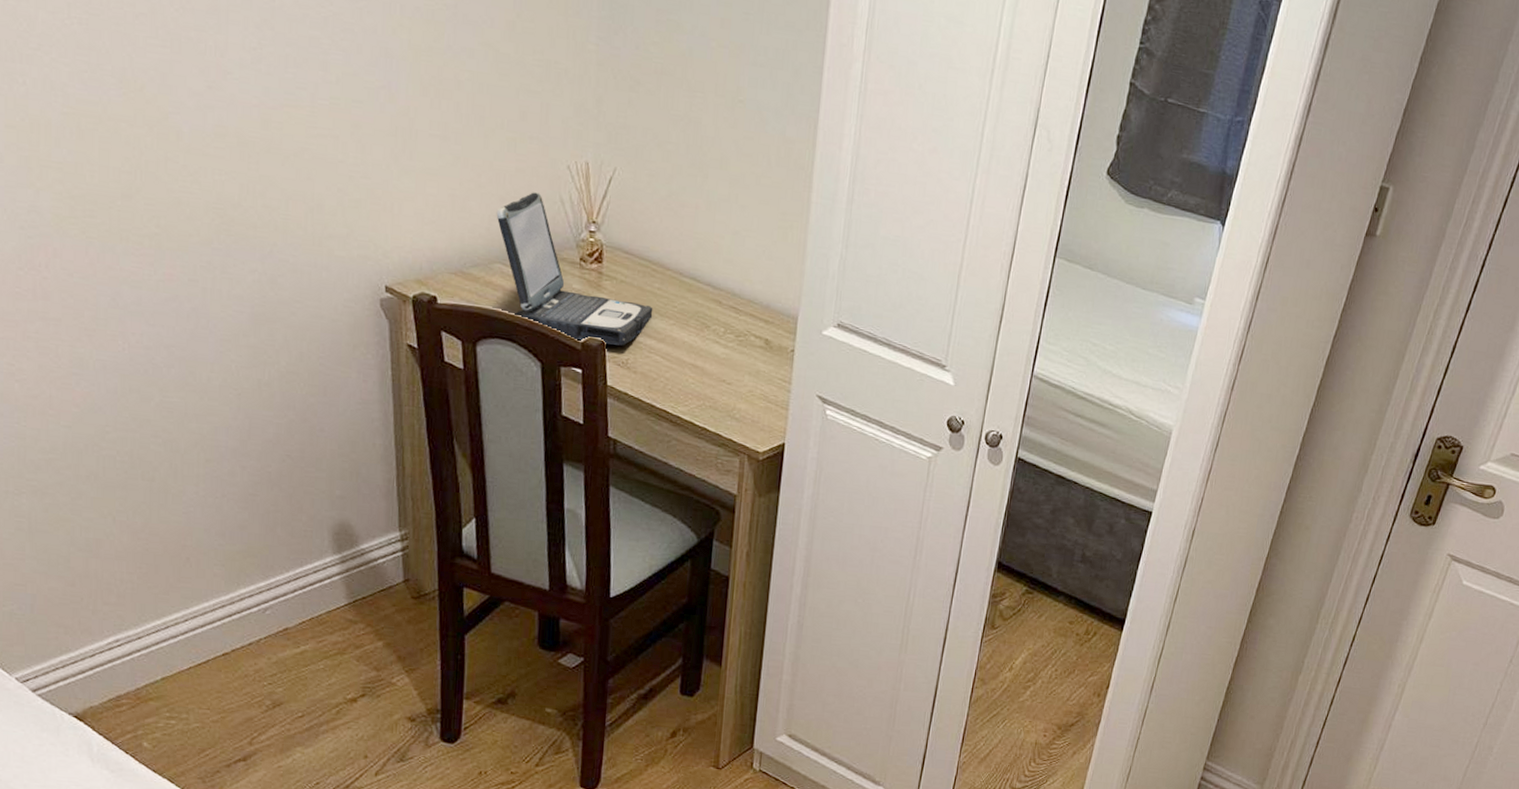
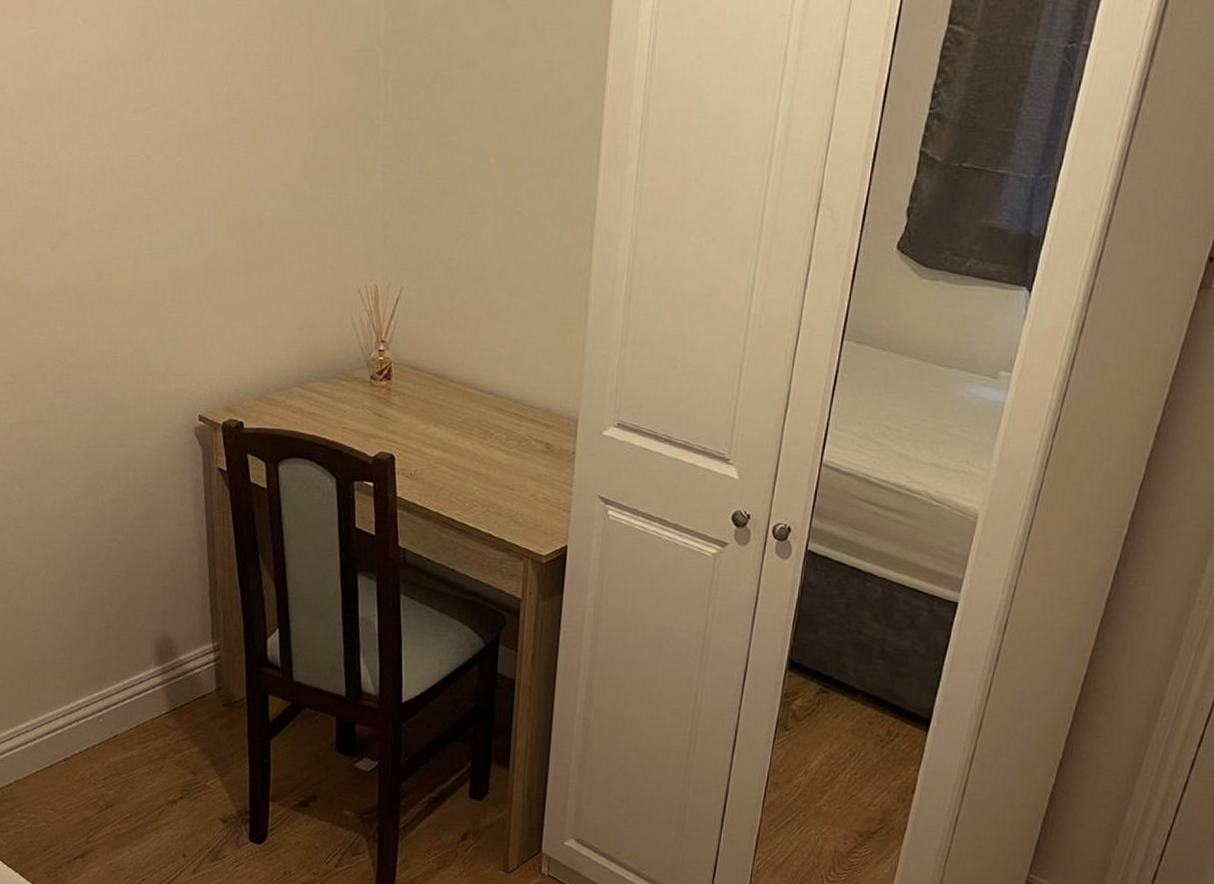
laptop: present [496,192,653,346] -> none [294,317,439,458]

